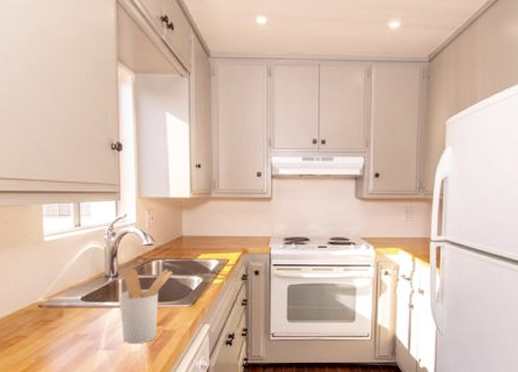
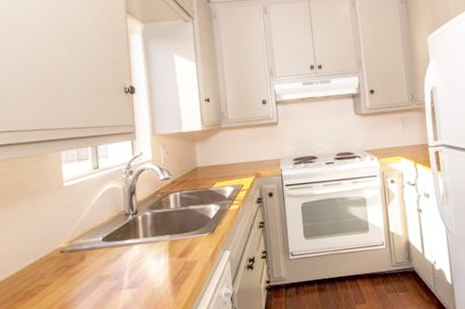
utensil holder: present [118,269,173,344] -> none [139,200,191,280]

